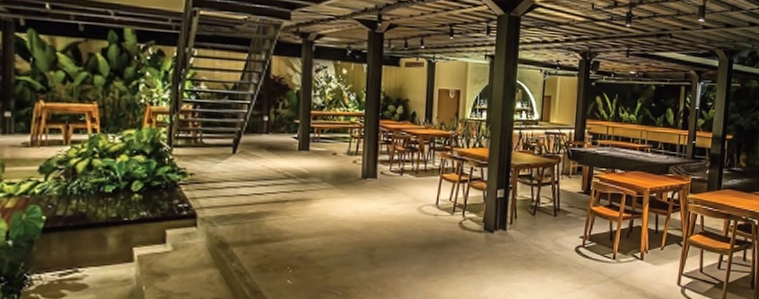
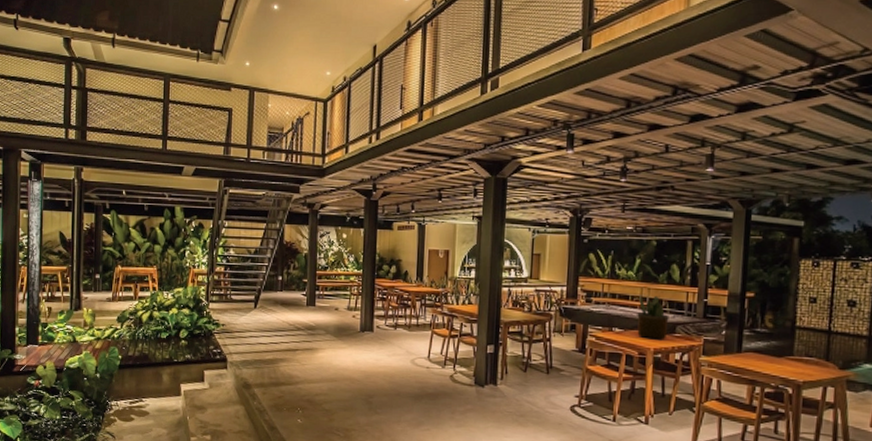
planter: none [636,137,664,180] -> present [637,295,669,340]

